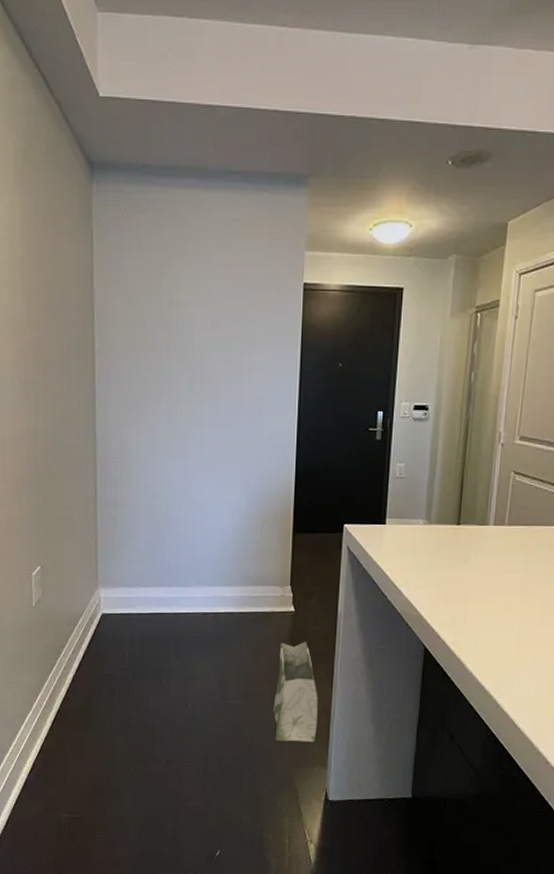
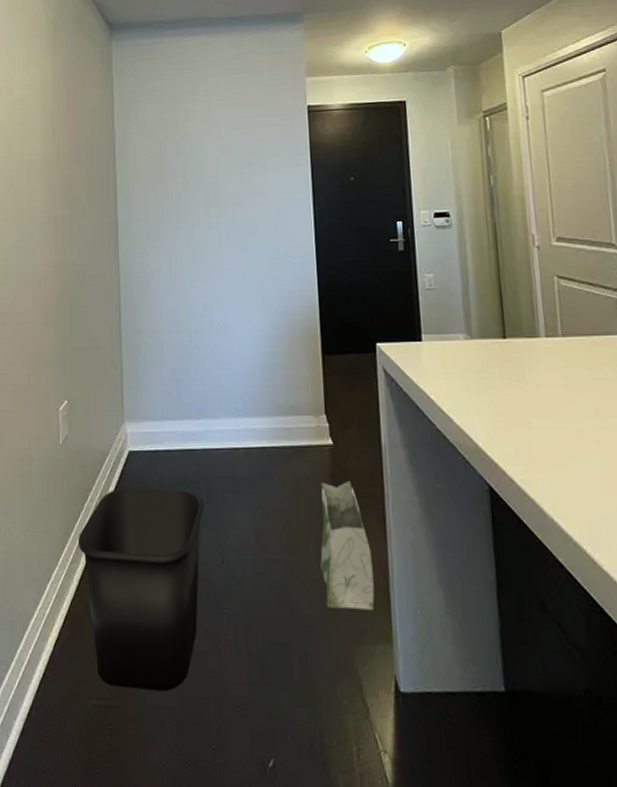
waste bin: none [51,644,172,806] -> present [78,487,204,692]

